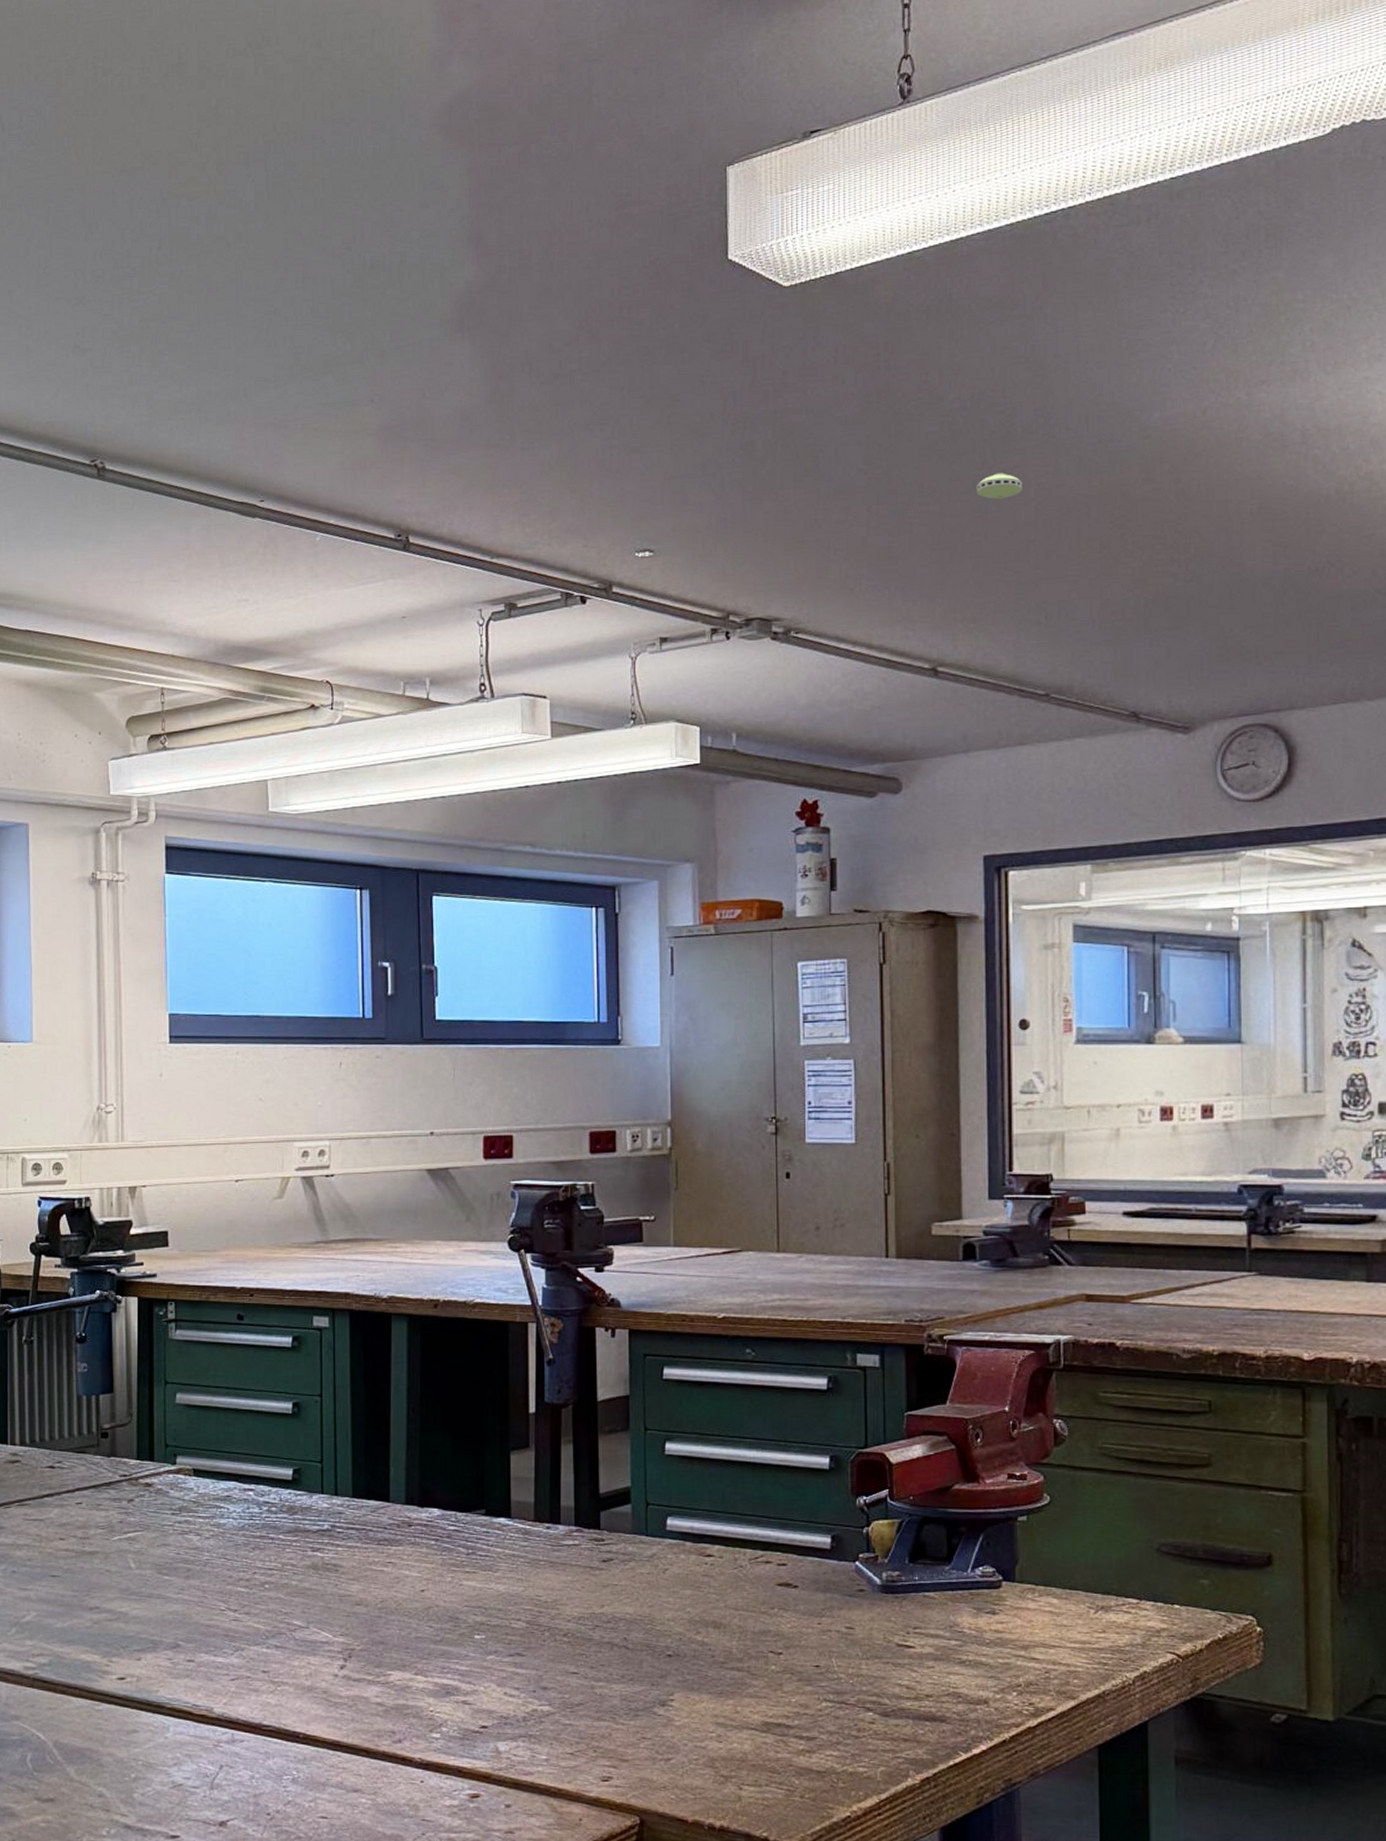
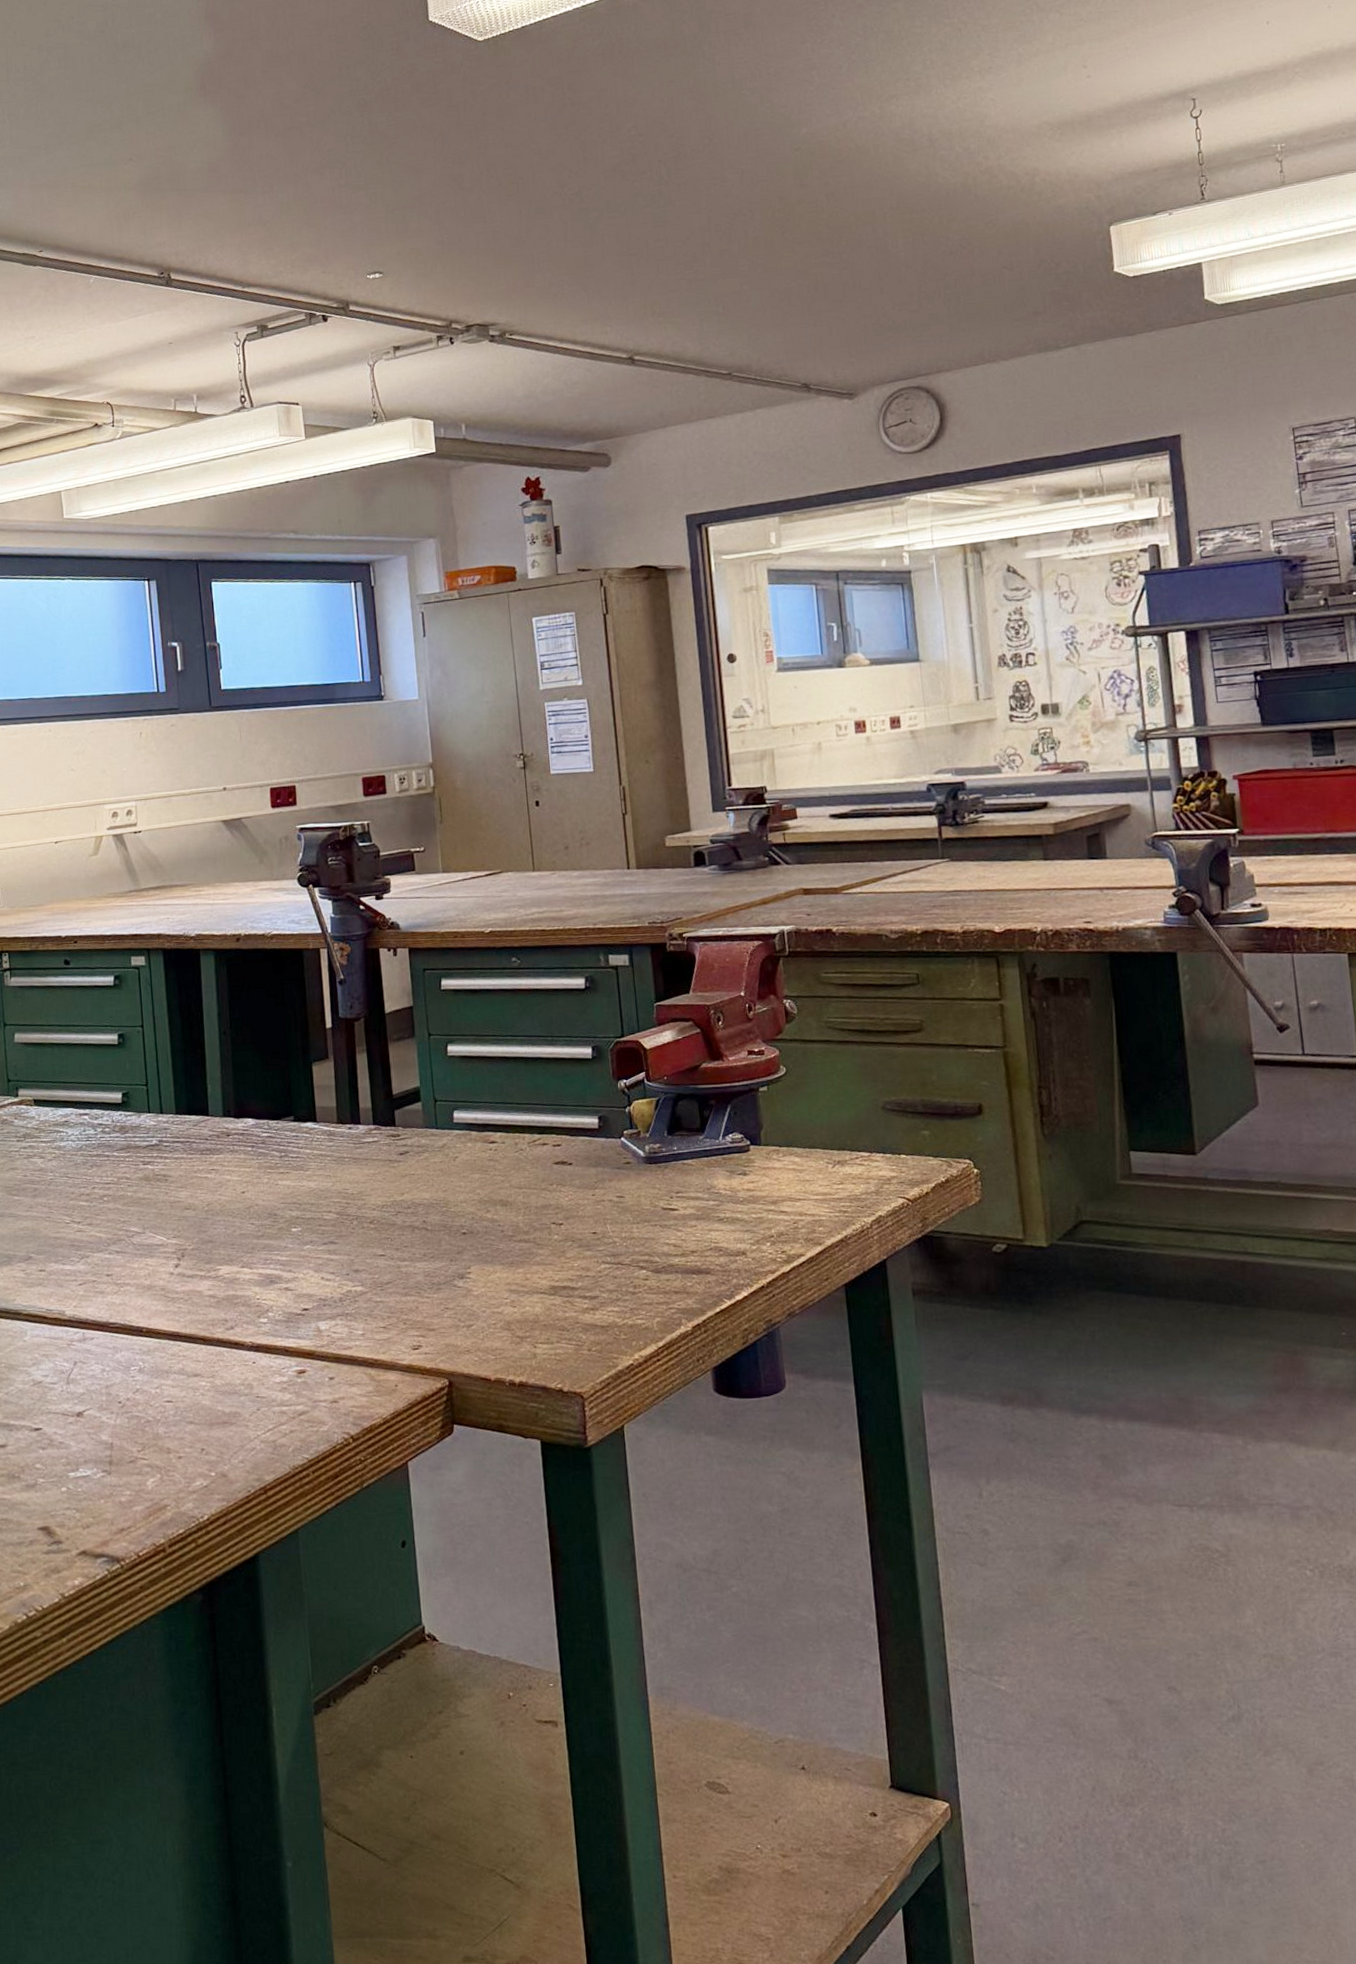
smoke detector: present [976,473,1023,500] -> none [655,187,695,210]

